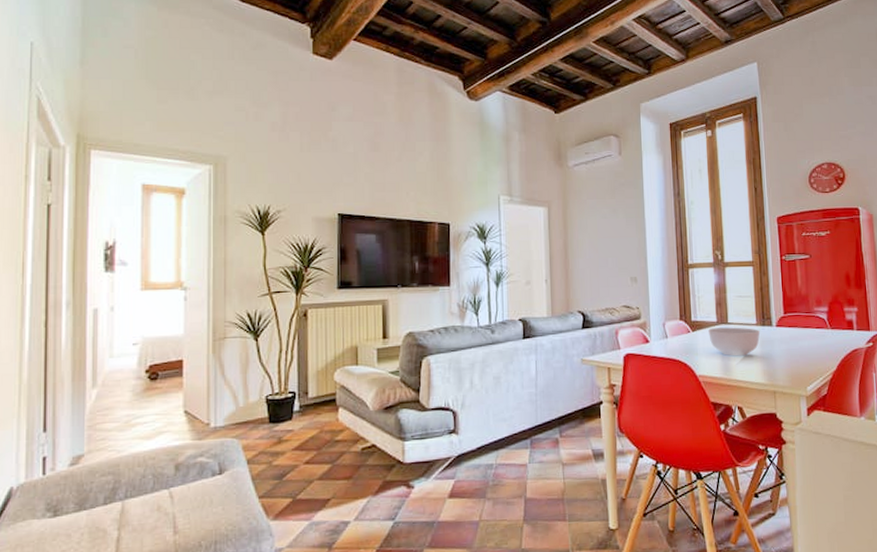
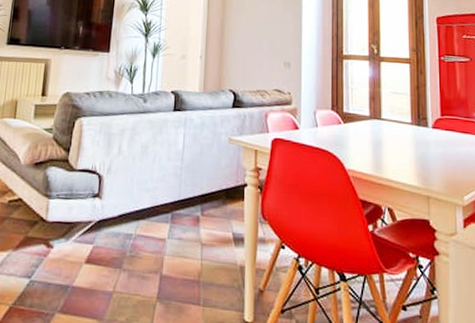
bowl: present [708,327,761,357] -> none [360,122,415,155]

